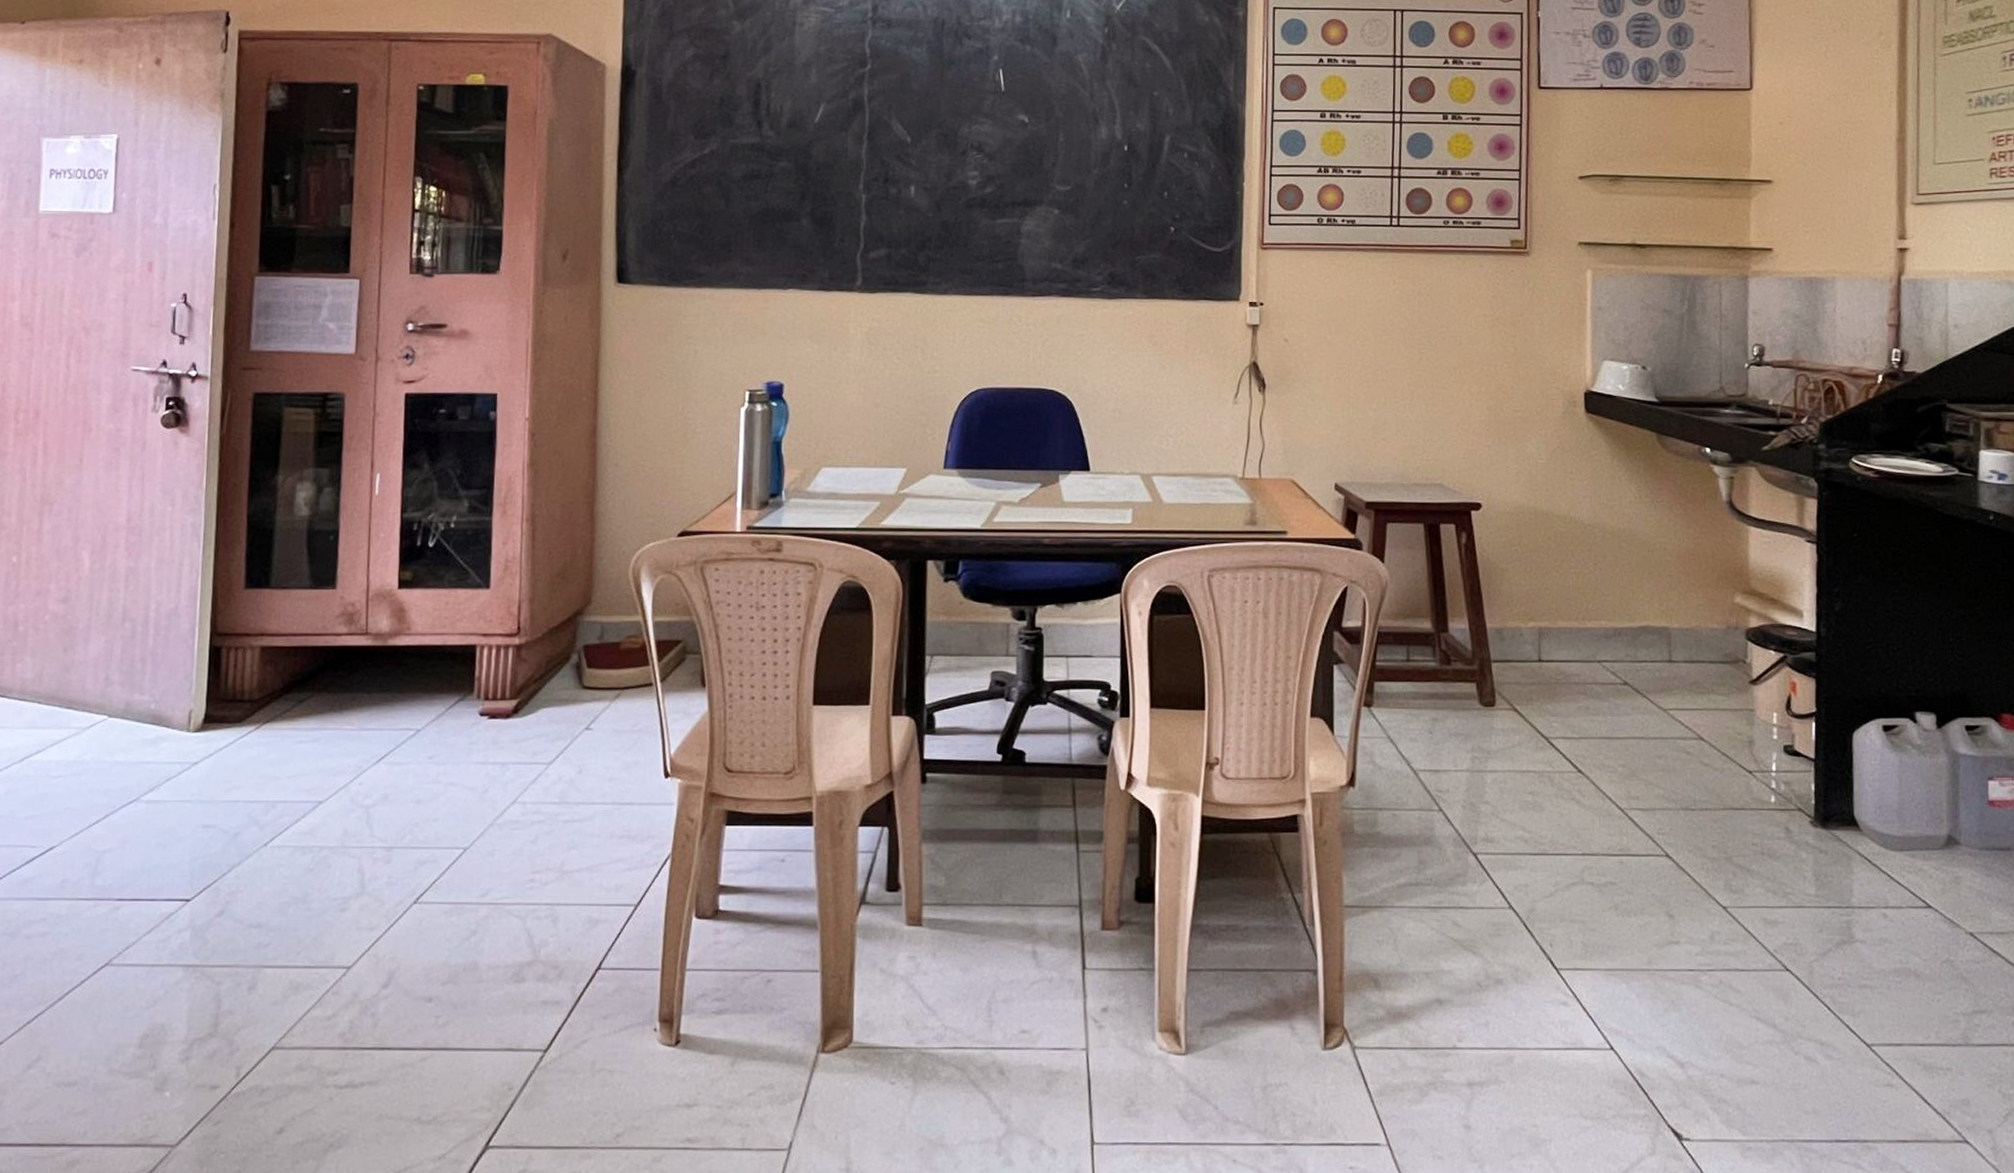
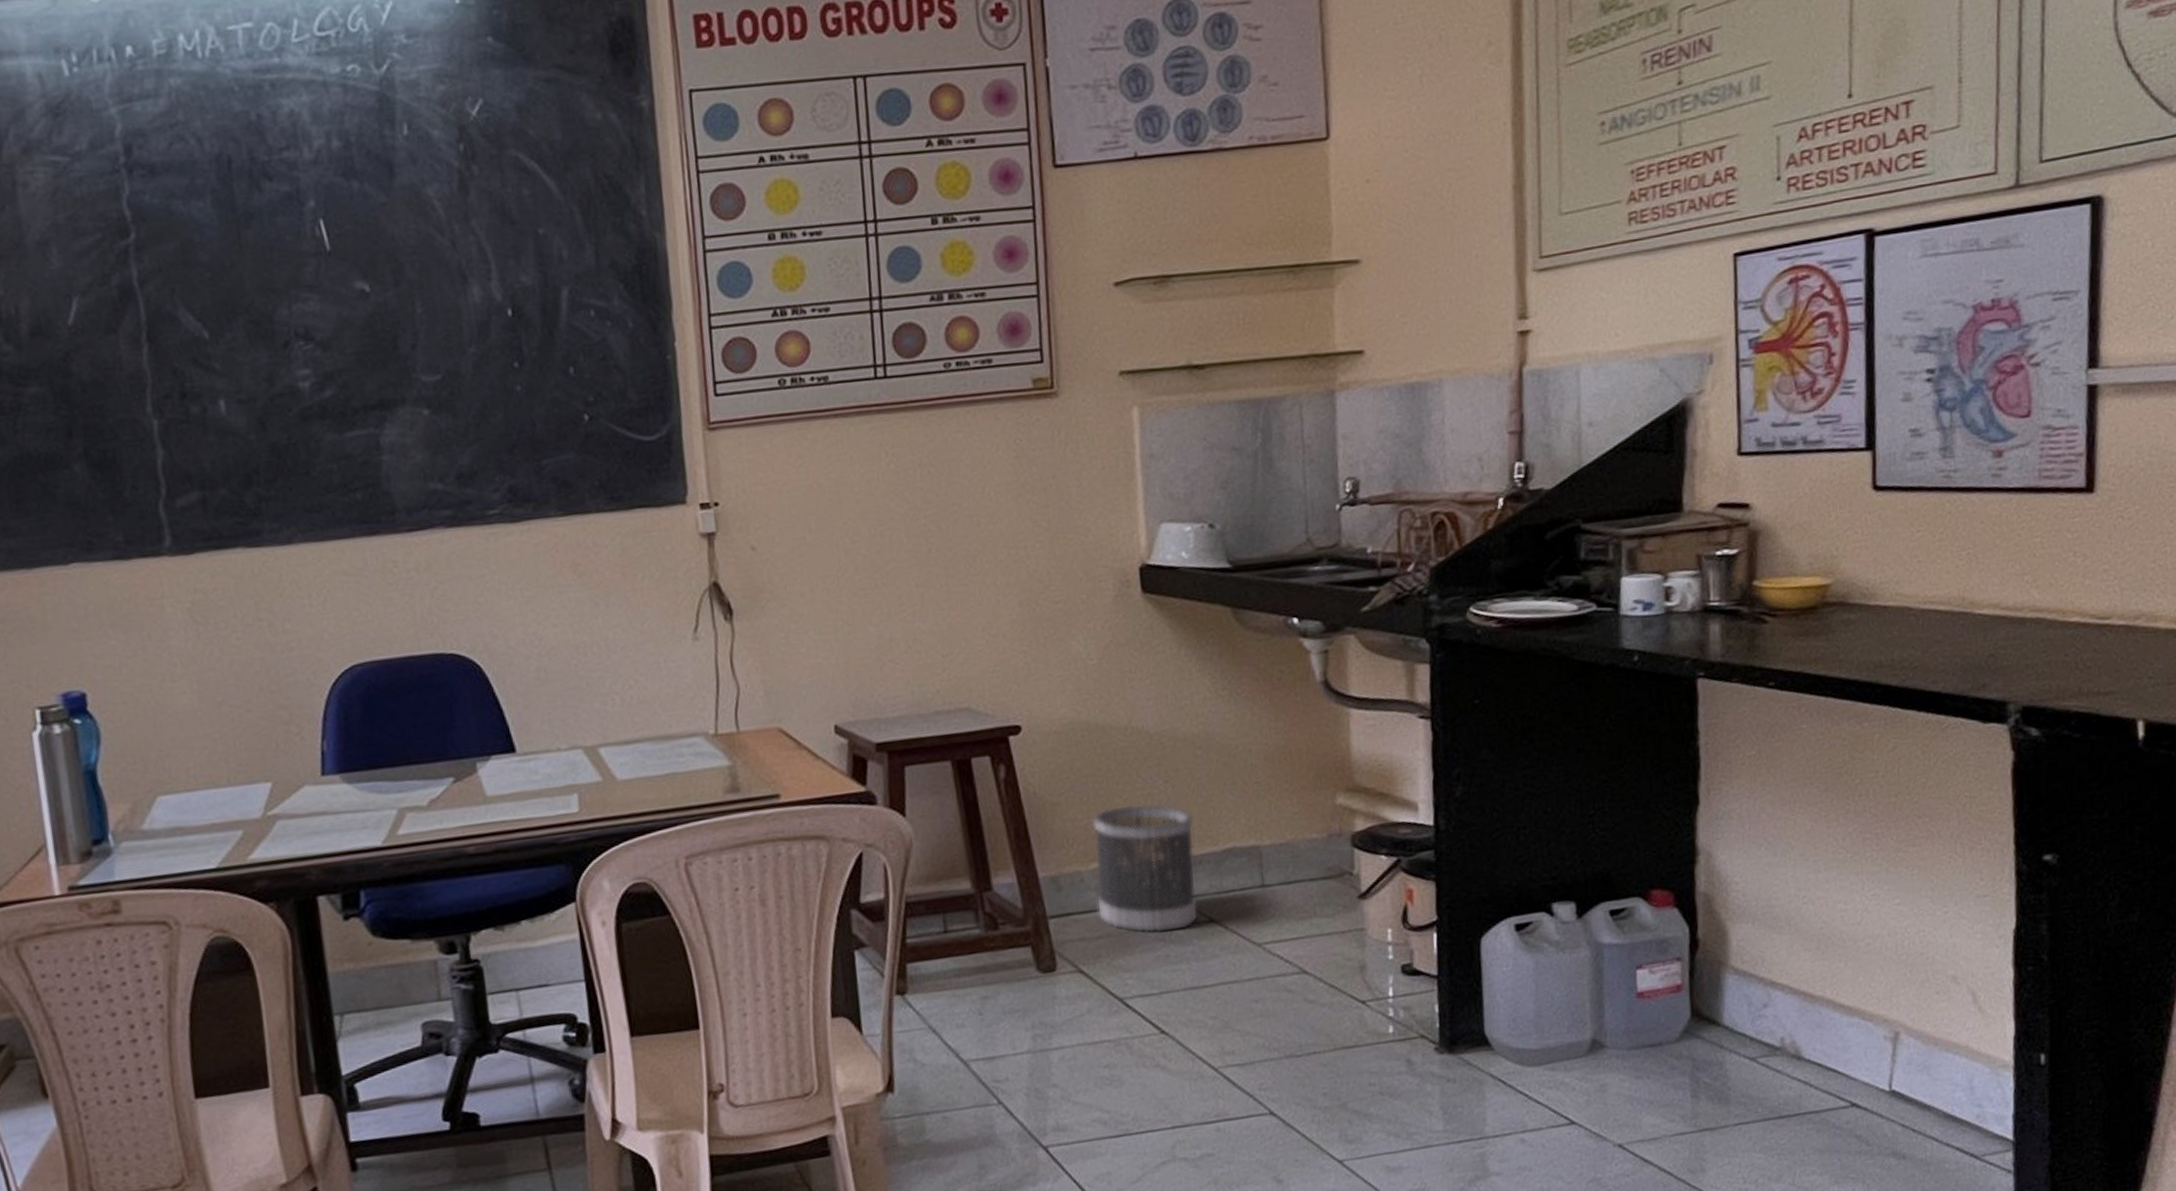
wastebasket: none [1533,579,1615,687] -> present [1093,804,1198,933]

